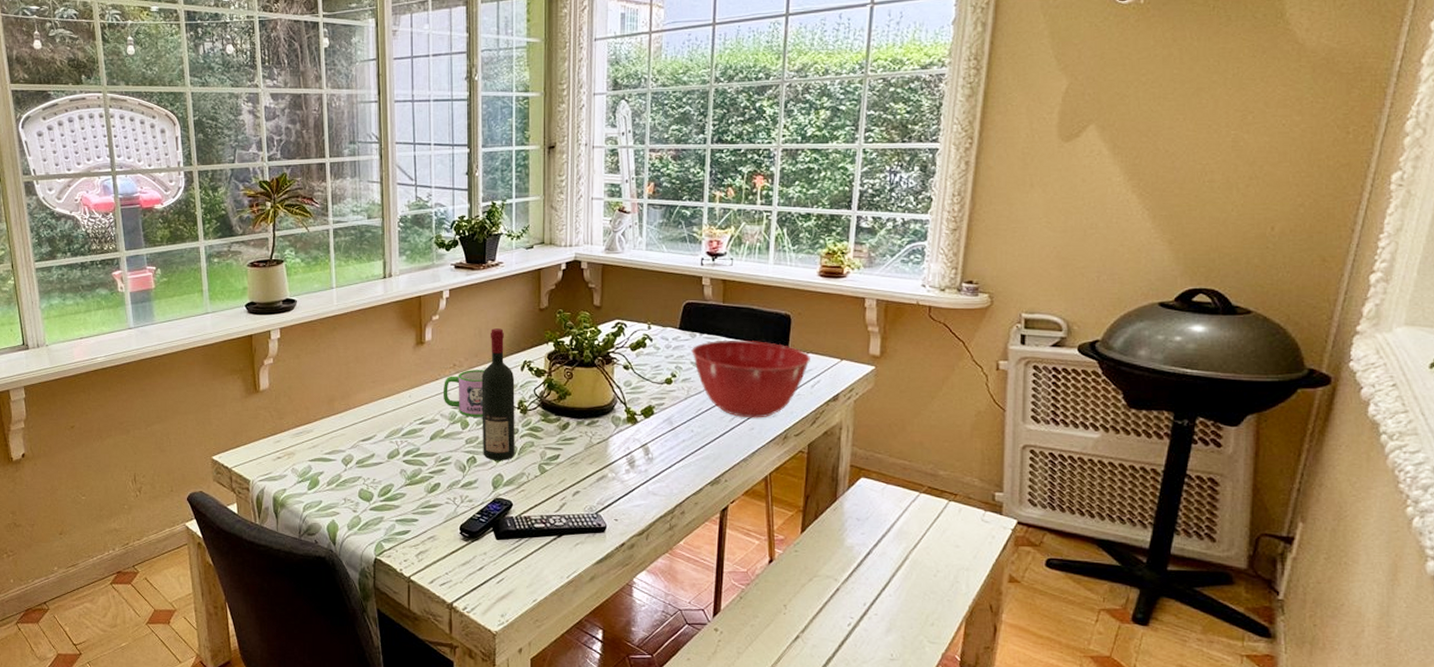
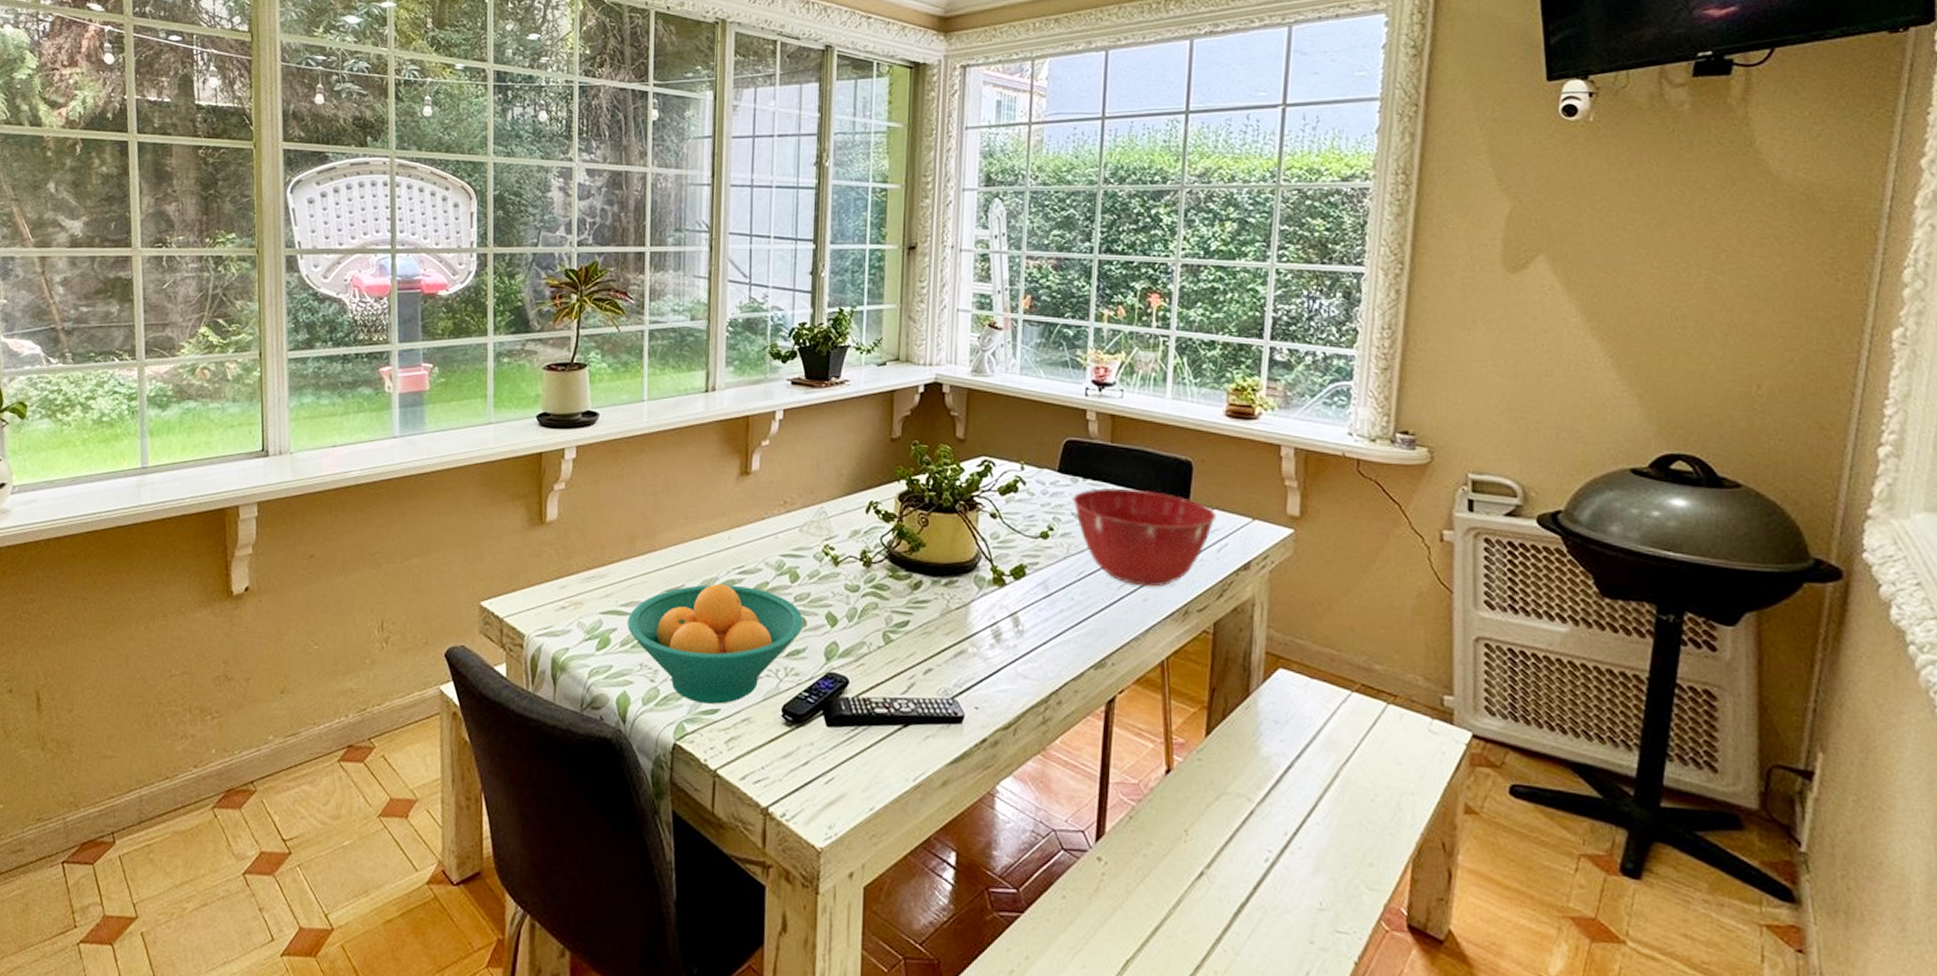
fruit bowl: none [332,433,473,527] -> present [627,583,803,704]
mug: present [442,370,485,417] -> none [769,509,822,569]
wine bottle: present [481,328,515,460] -> none [815,459,858,625]

